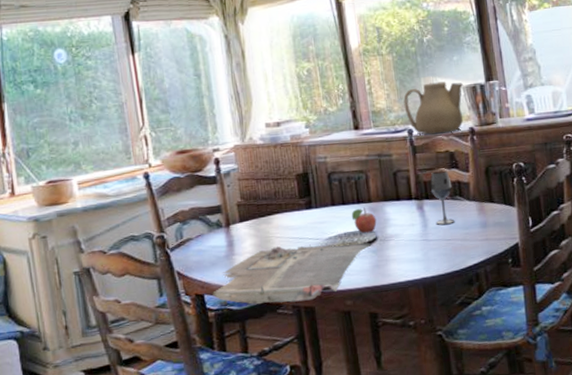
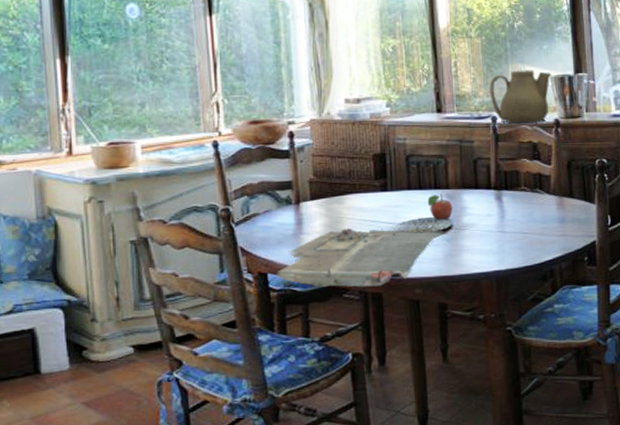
wine glass: present [430,170,455,225] -> none [511,161,533,218]

